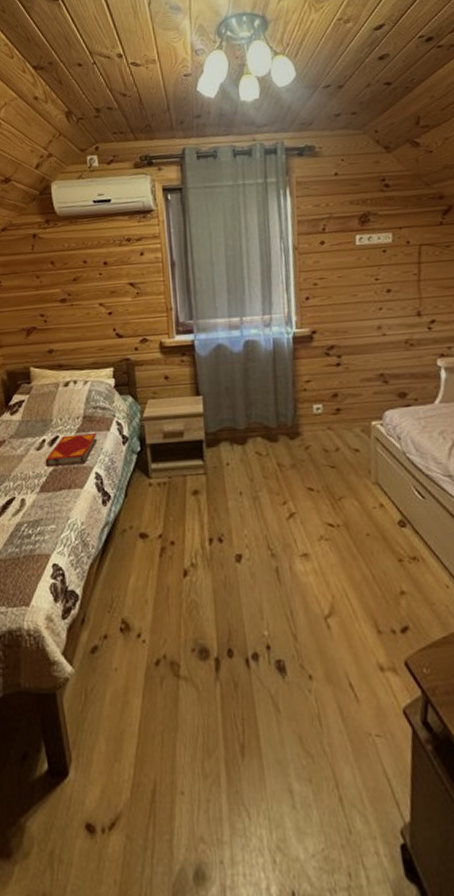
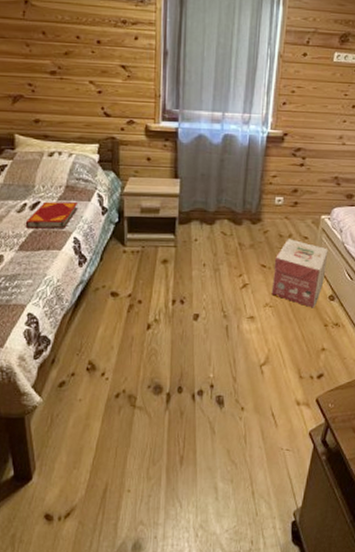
cardboard box: none [322,453,389,539] -> present [271,239,328,308]

